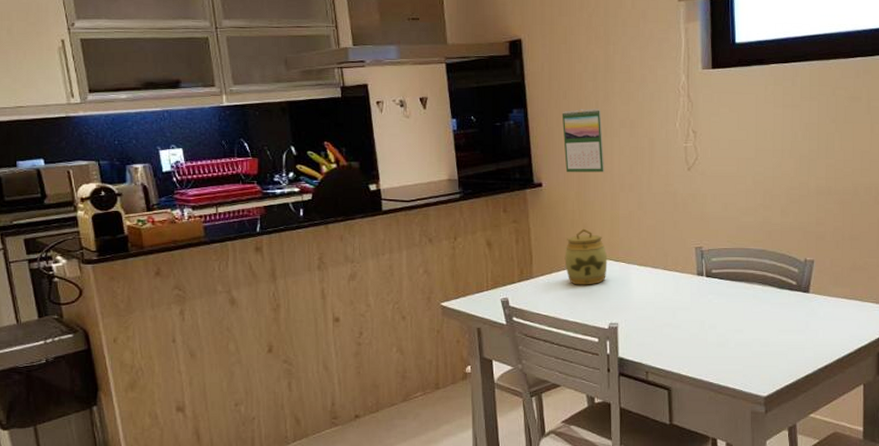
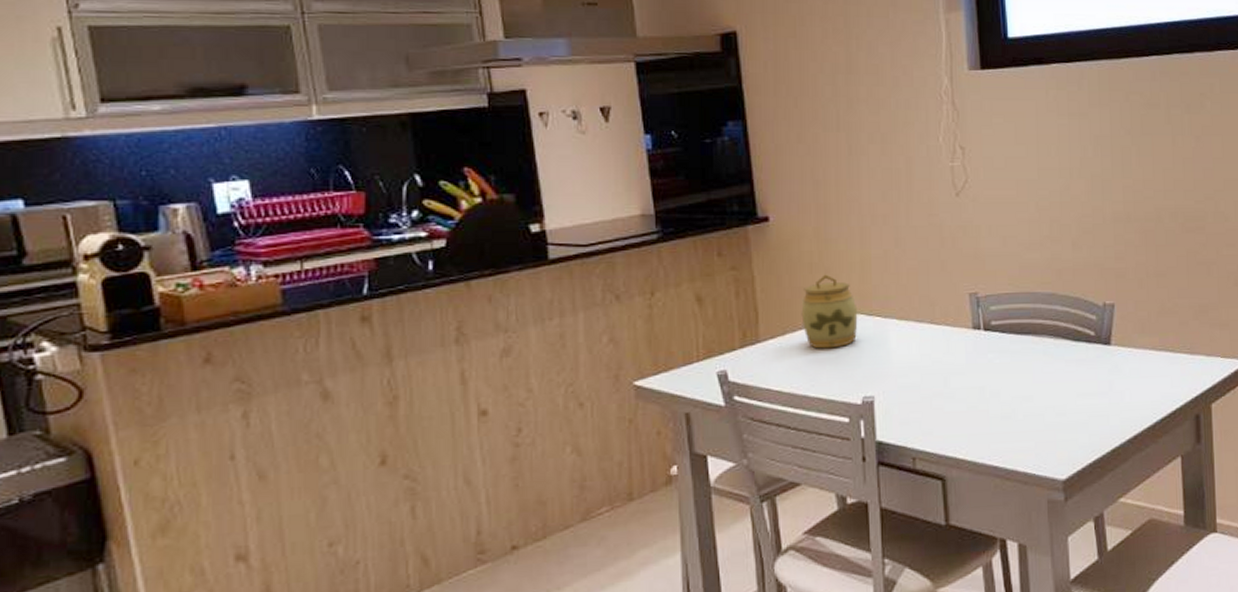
calendar: present [562,108,605,173] -> none [792,119,851,201]

